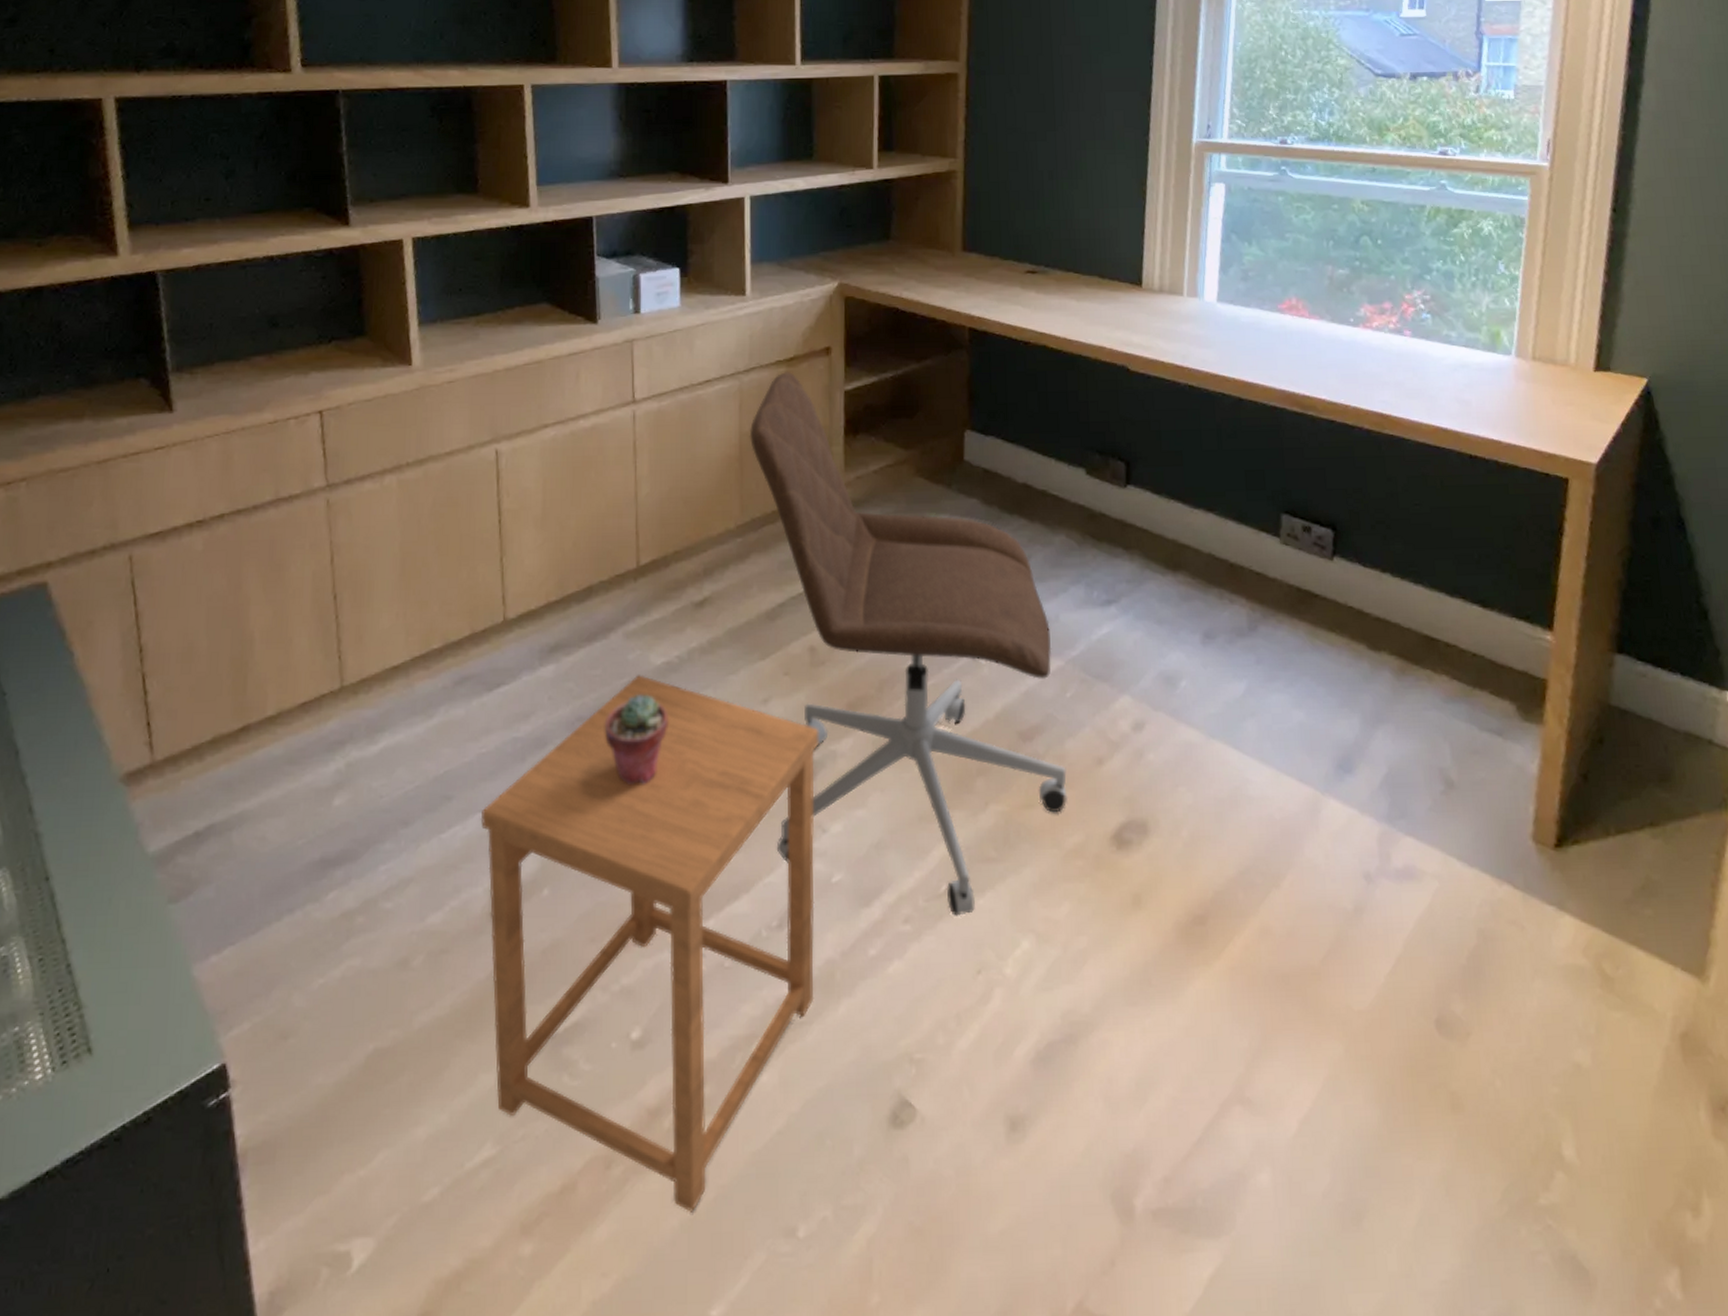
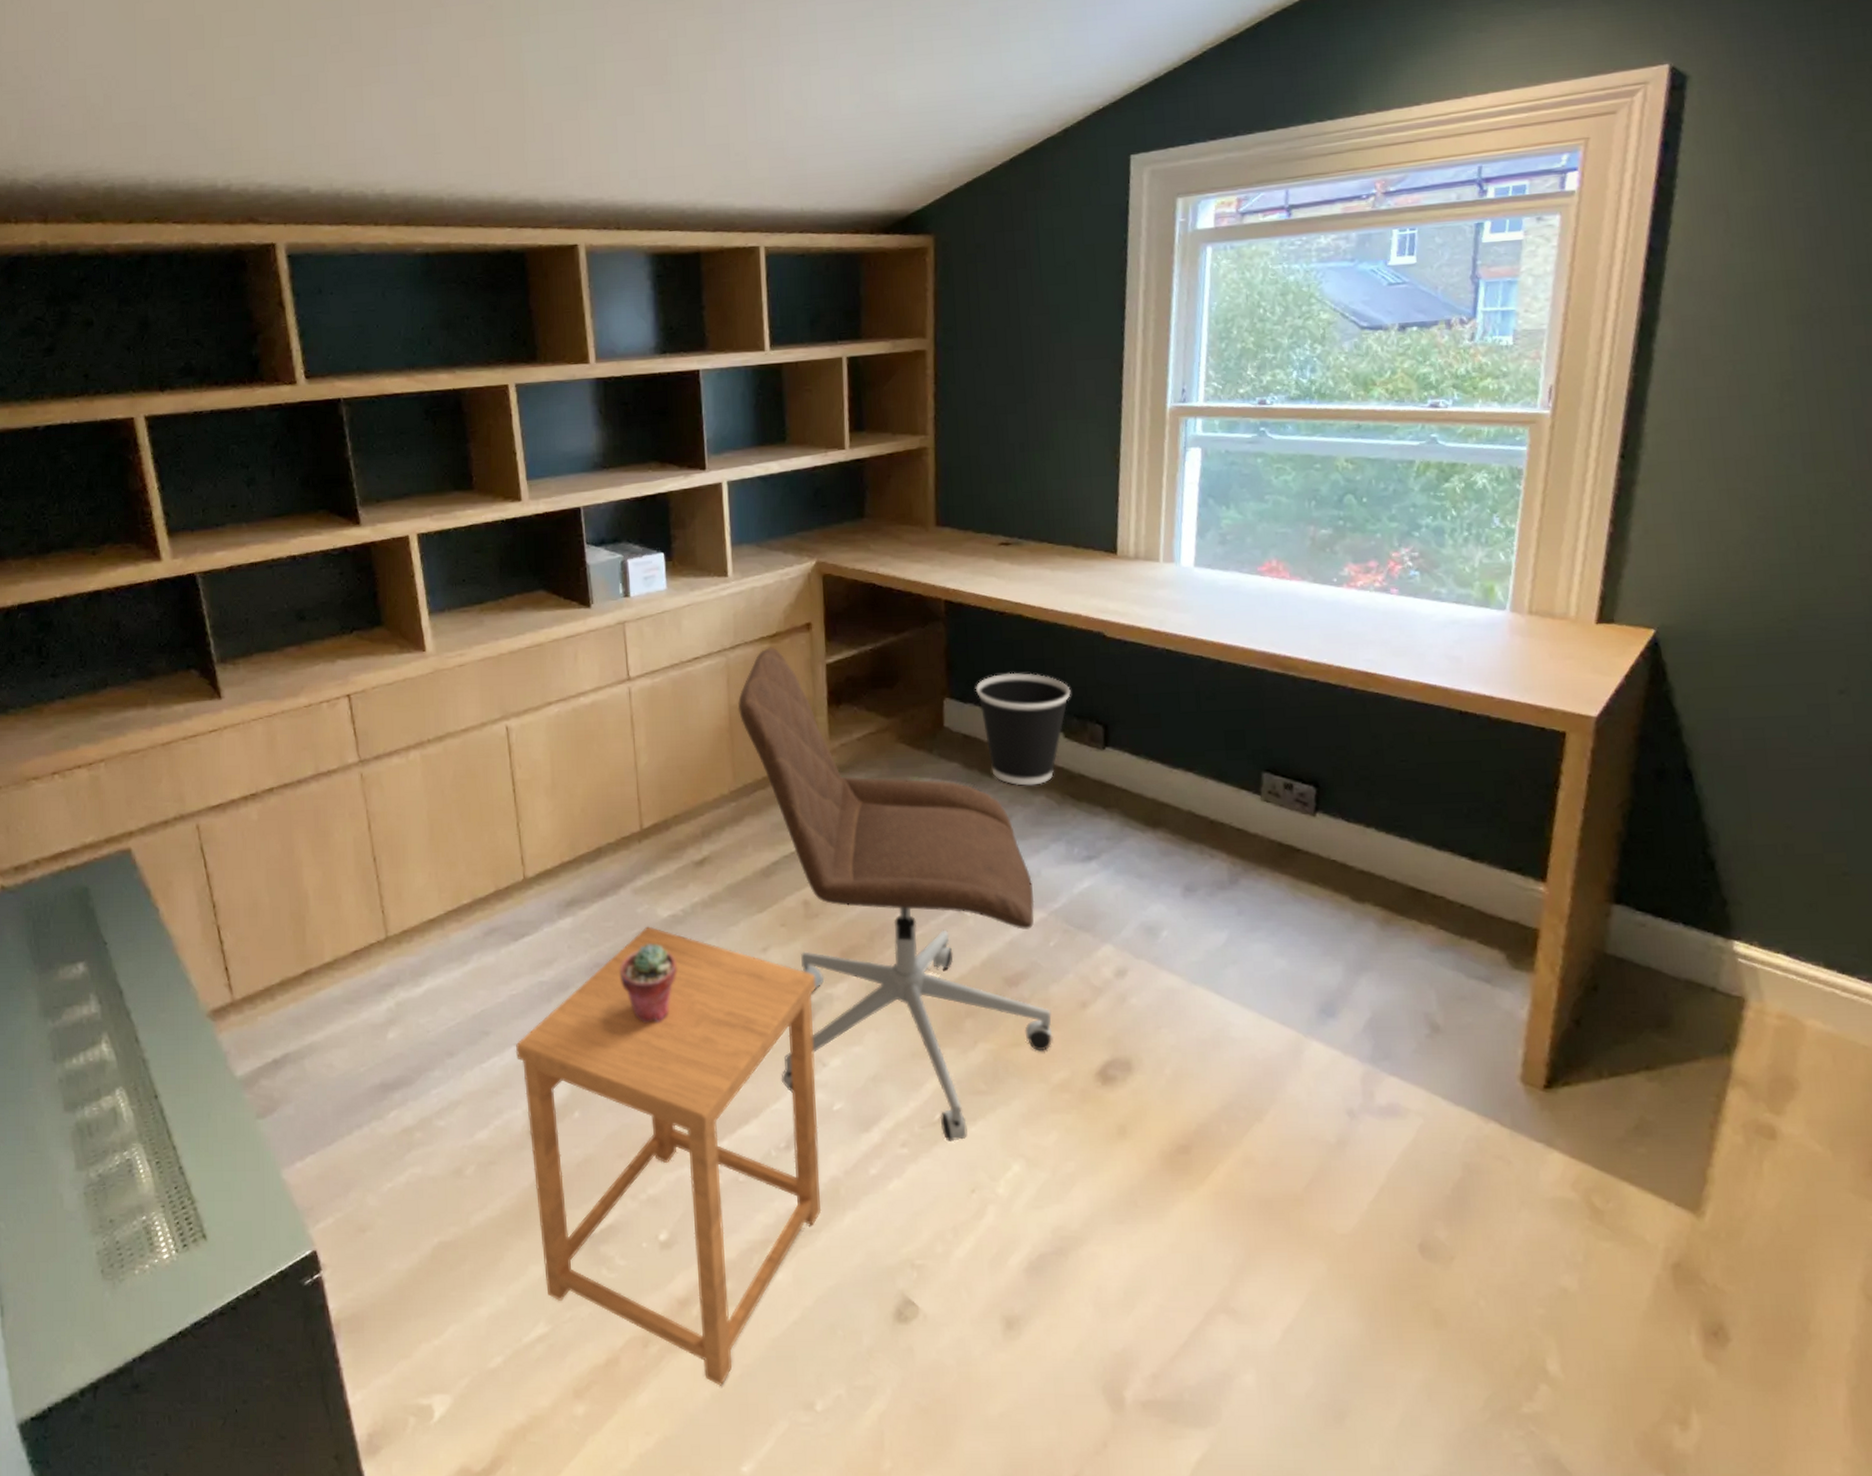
wastebasket: none [997,405,1094,524] -> present [975,672,1071,786]

